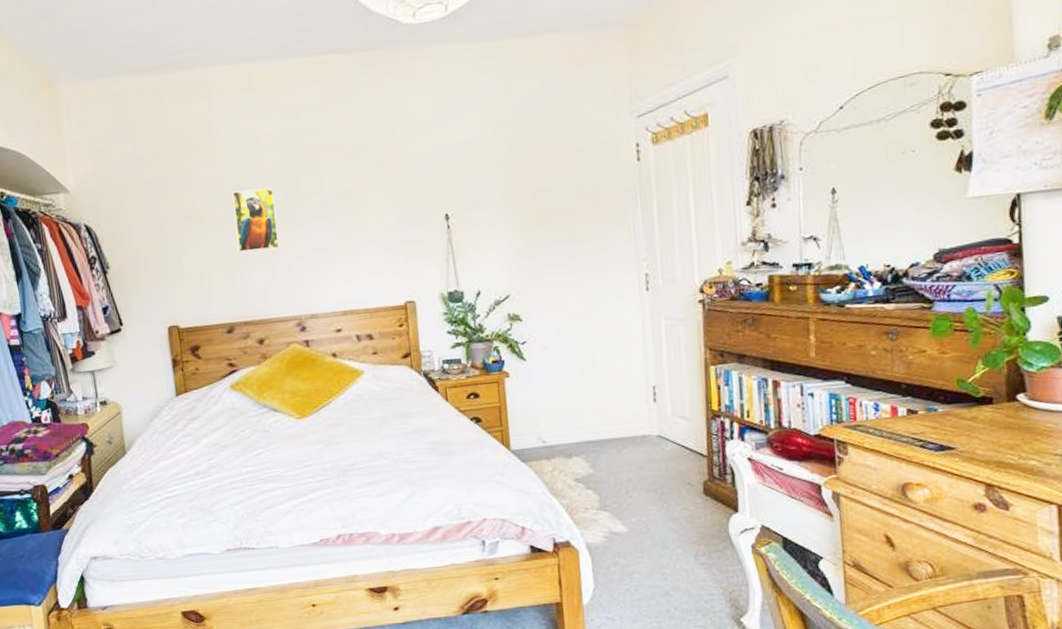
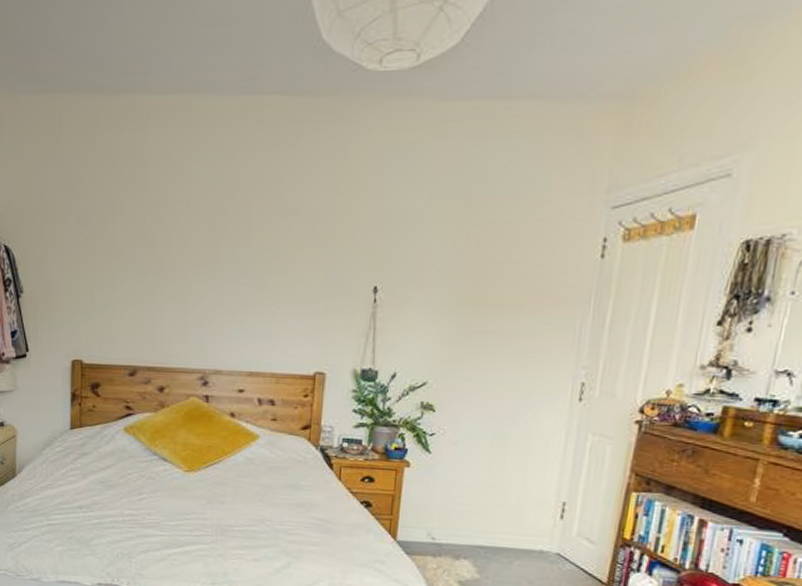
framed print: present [232,188,280,252] -> none [152,232,198,297]

